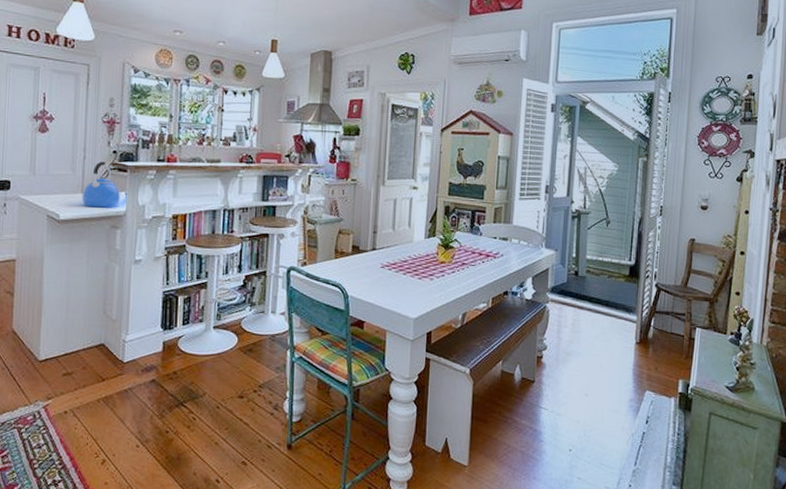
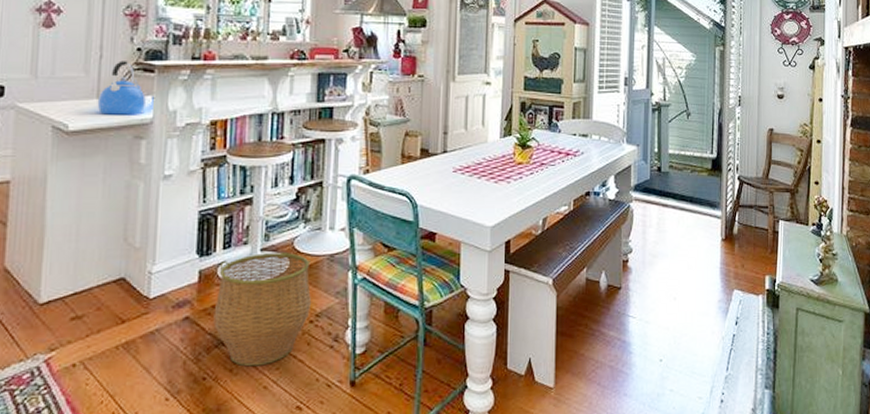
basket: none [174,330,256,425] -> present [213,253,312,367]

